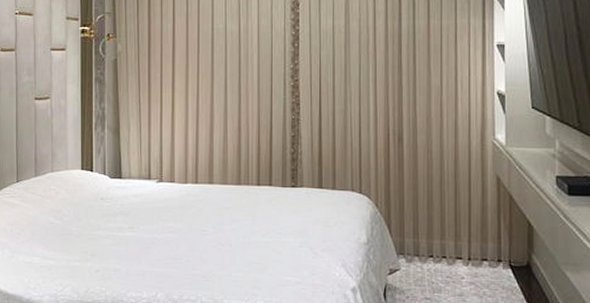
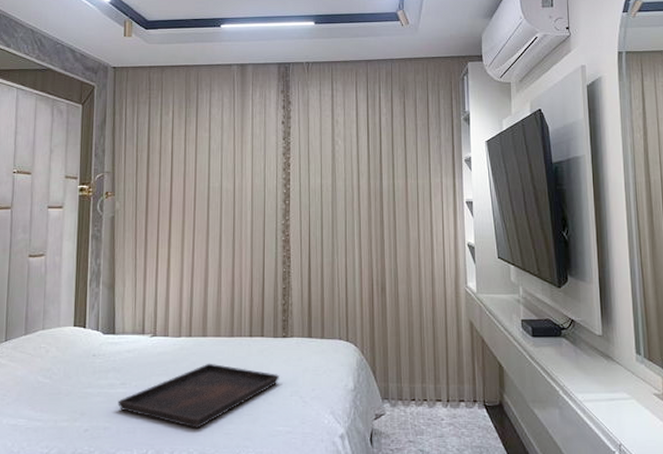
serving tray: none [127,210,288,275] -> present [118,363,279,429]

